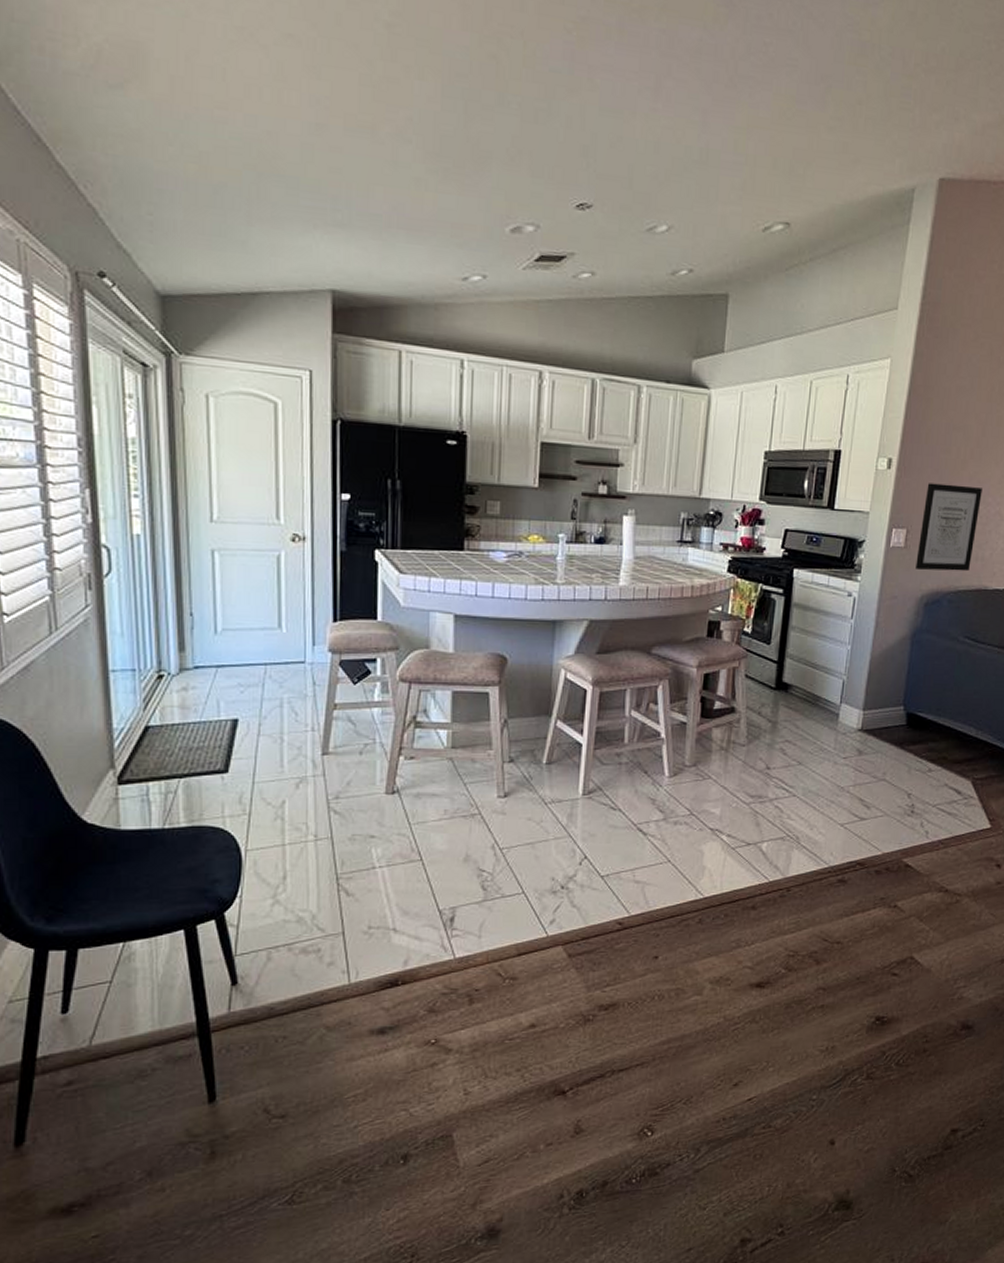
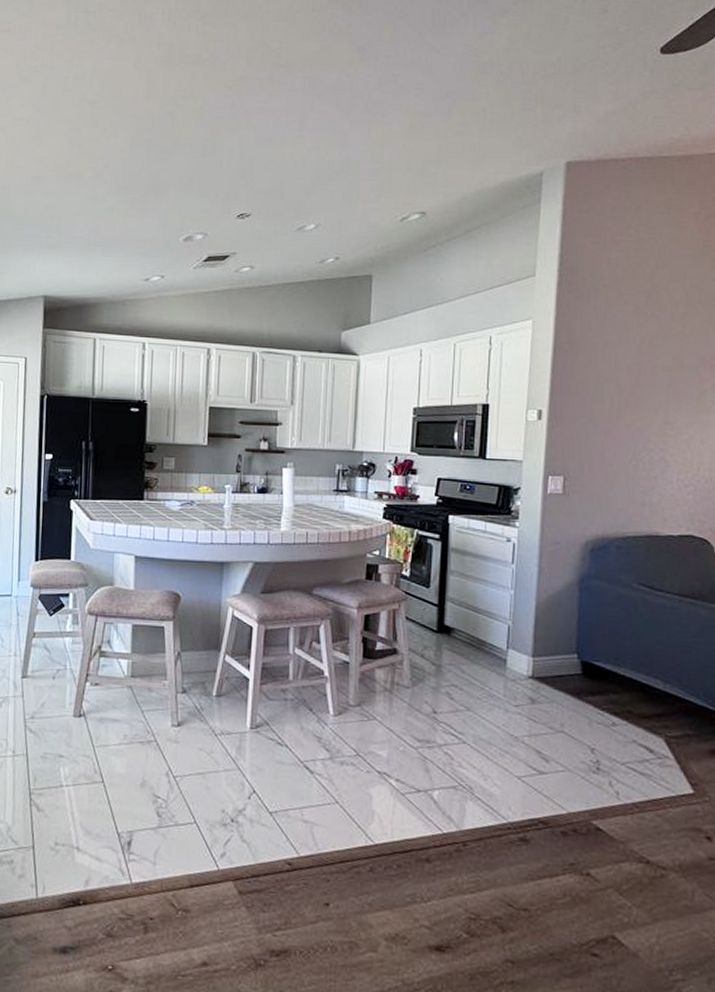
wall art: present [915,483,982,572] -> none [577,432,642,517]

